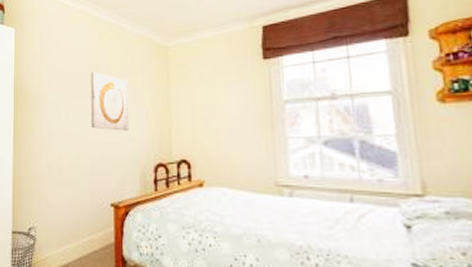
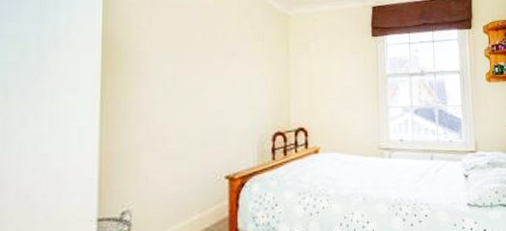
wall art: present [91,72,130,131] -> none [204,33,248,99]

